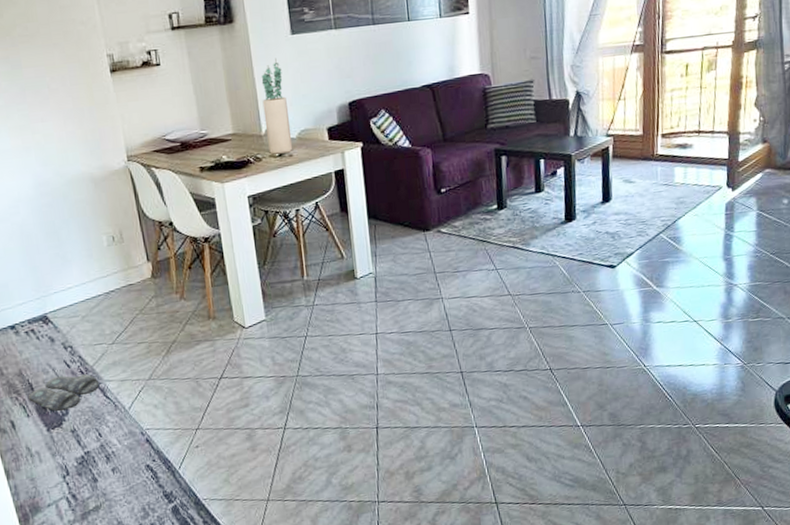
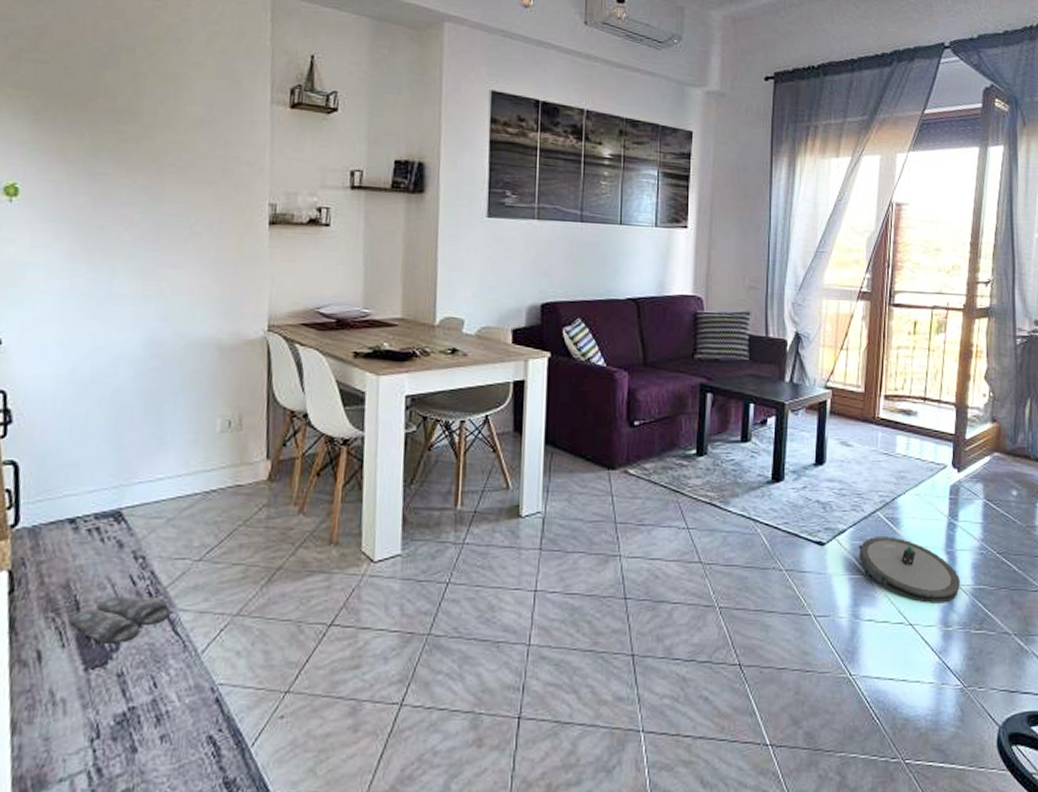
vase: present [261,57,293,155] -> none [440,239,471,352]
robot vacuum: none [645,252,739,302] -> present [858,537,961,603]

